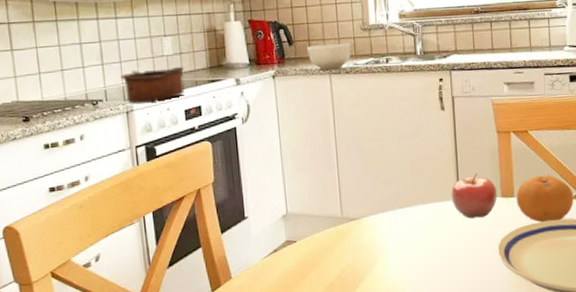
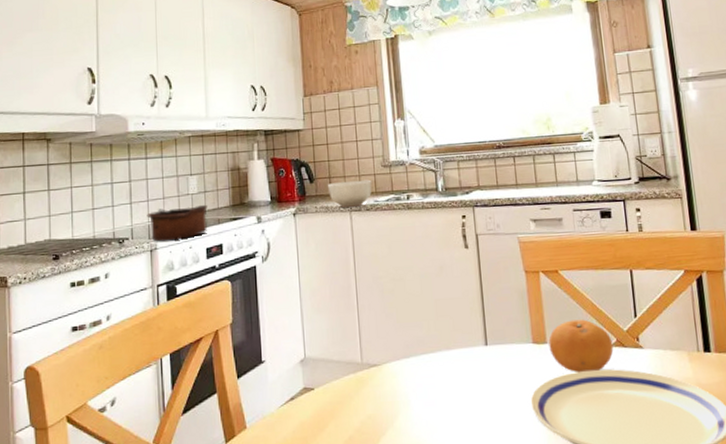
fruit: present [451,173,498,218] -> none [477,317,529,367]

